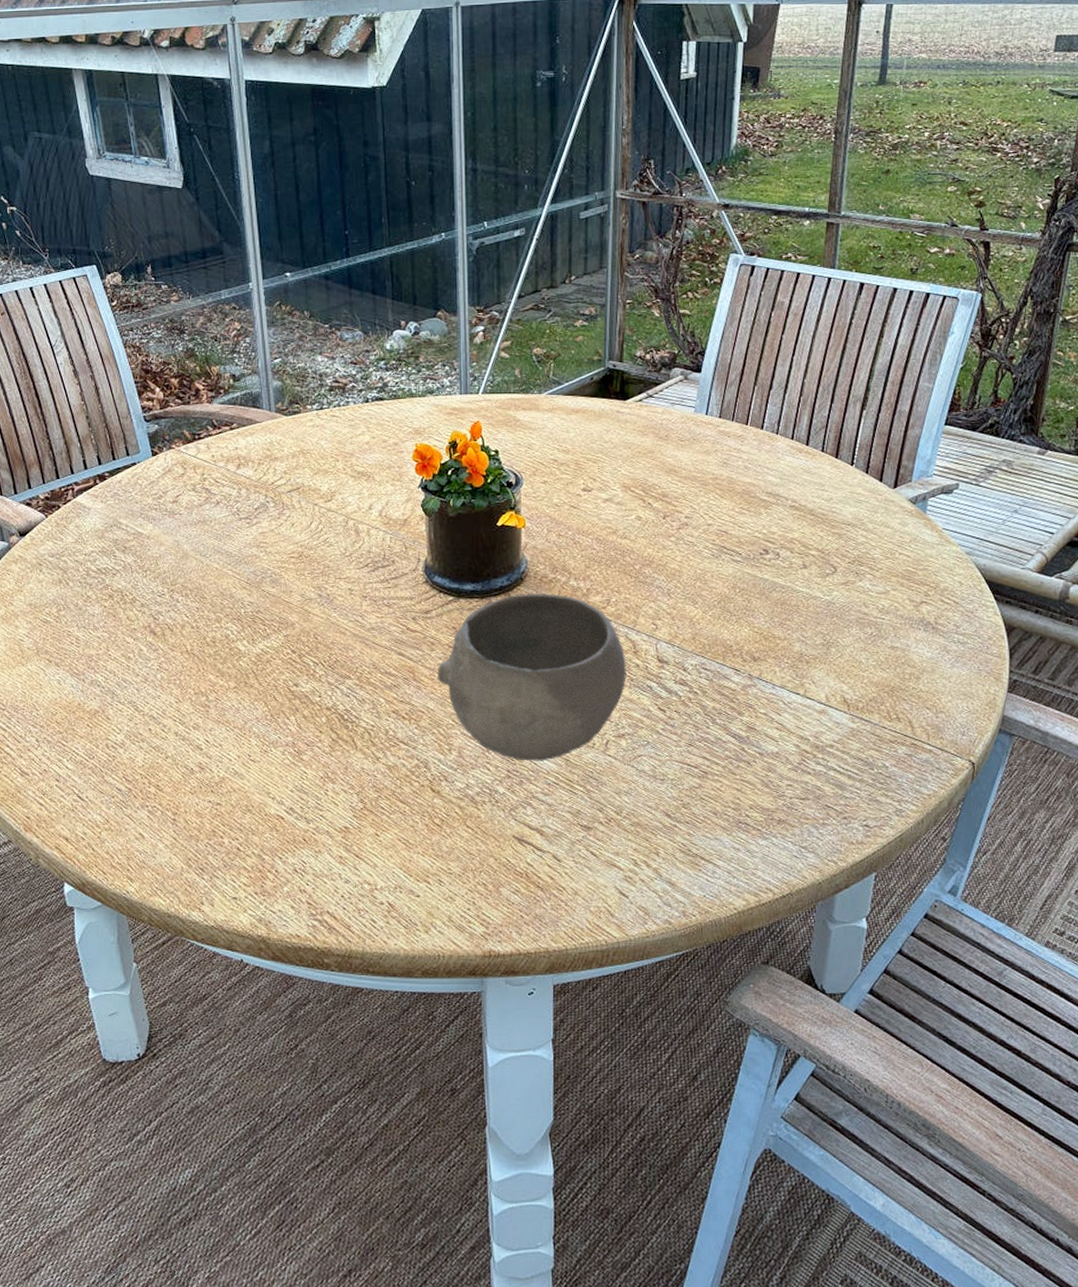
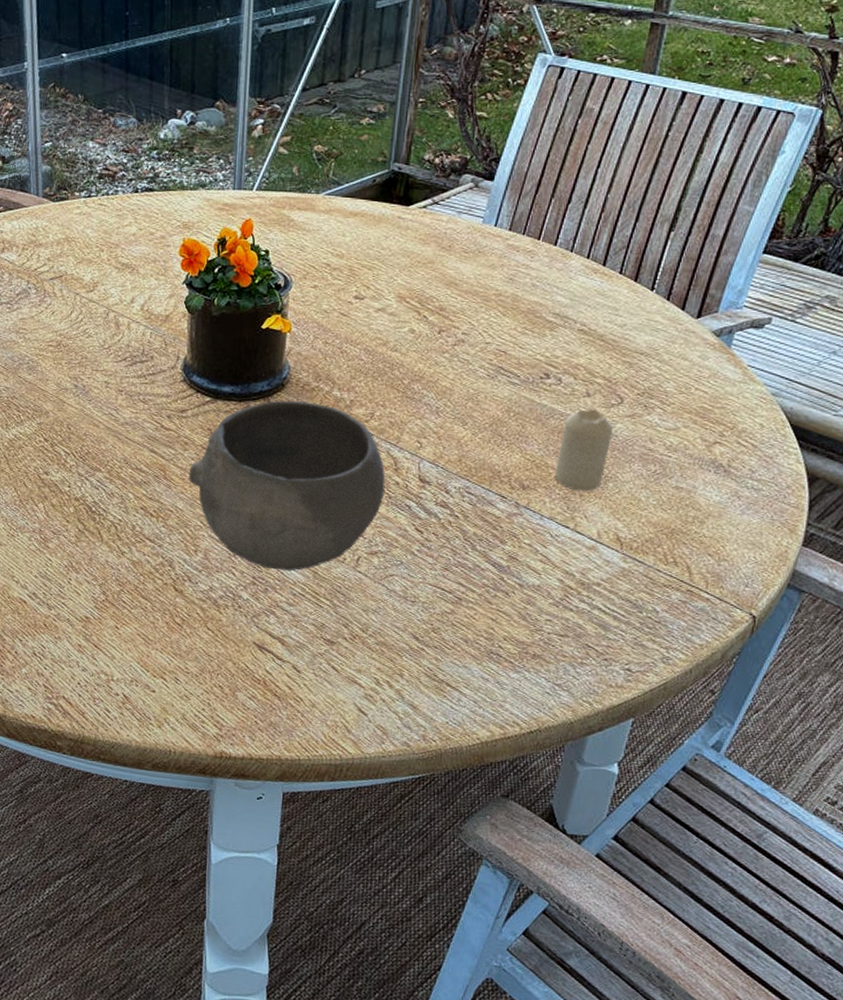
candle: none [782,579,831,659] -> present [555,409,614,492]

